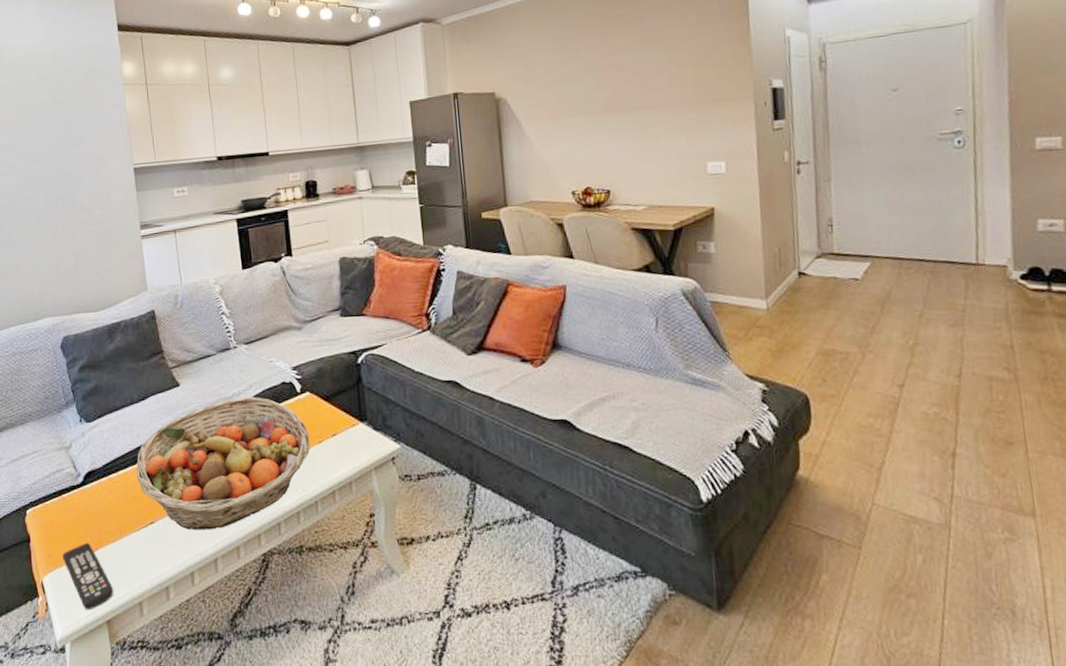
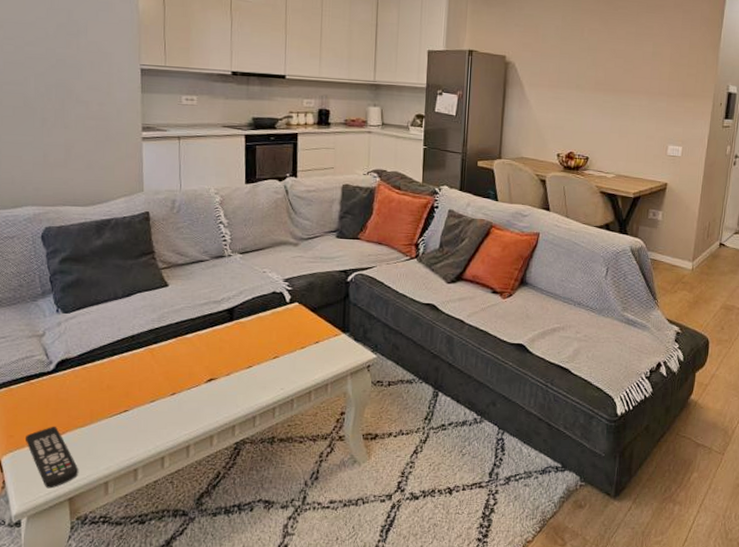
fruit basket: present [136,397,311,530] -> none [114,302,293,420]

